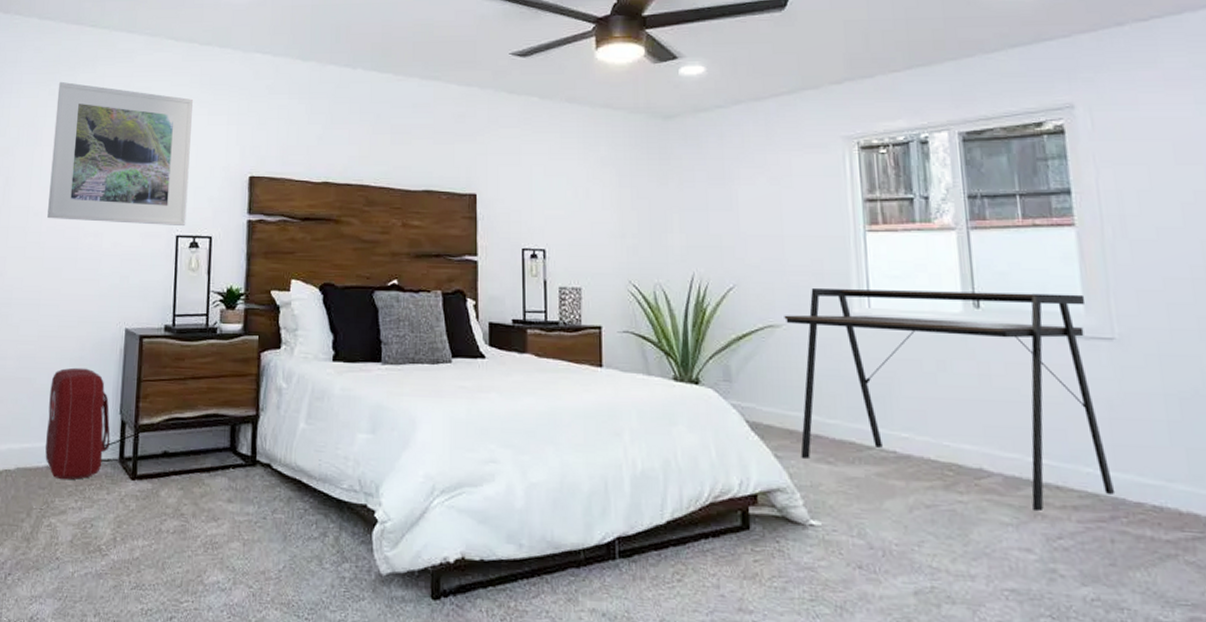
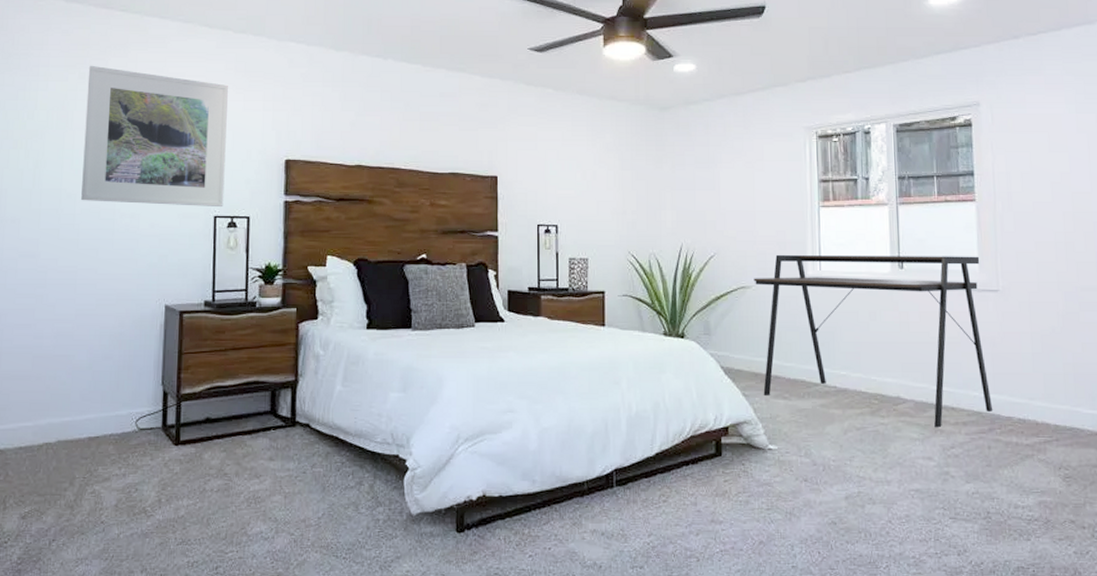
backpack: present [45,367,110,480] -> none [87,343,153,450]

